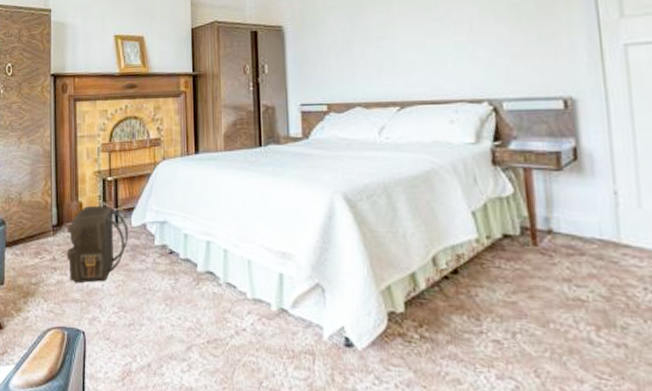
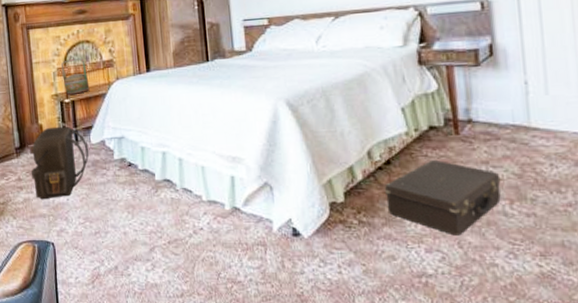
decorative basket: none [107,131,134,172] -> present [61,55,90,95]
suitcase: none [450,272,586,363] -> present [384,159,501,236]

